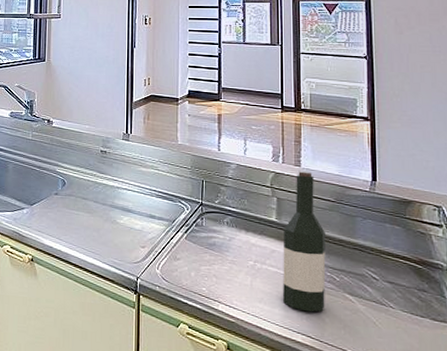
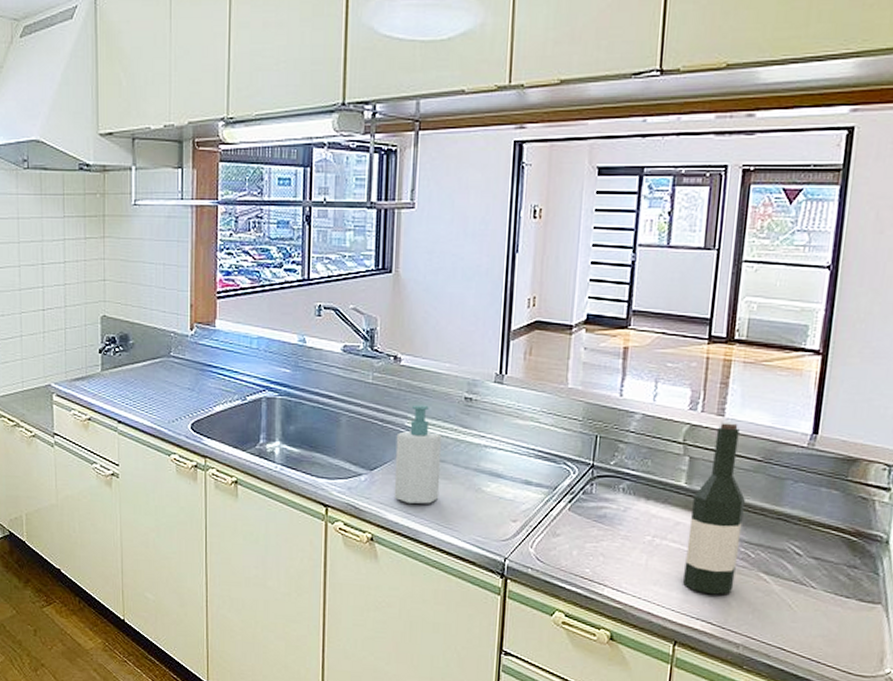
soap bottle: none [49,156,85,232] -> present [394,404,442,504]

